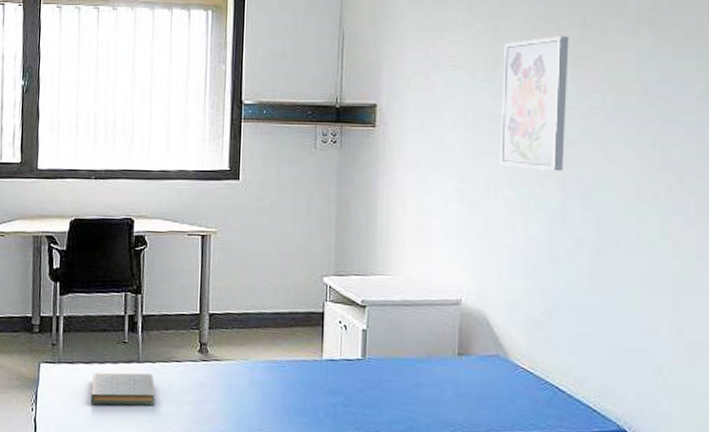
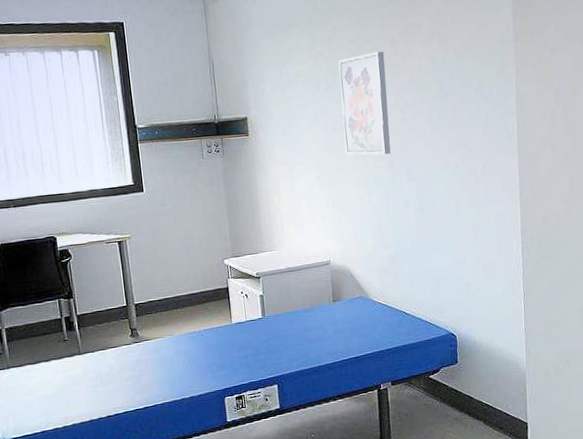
book: present [90,372,155,406] -> none [40,361,100,396]

